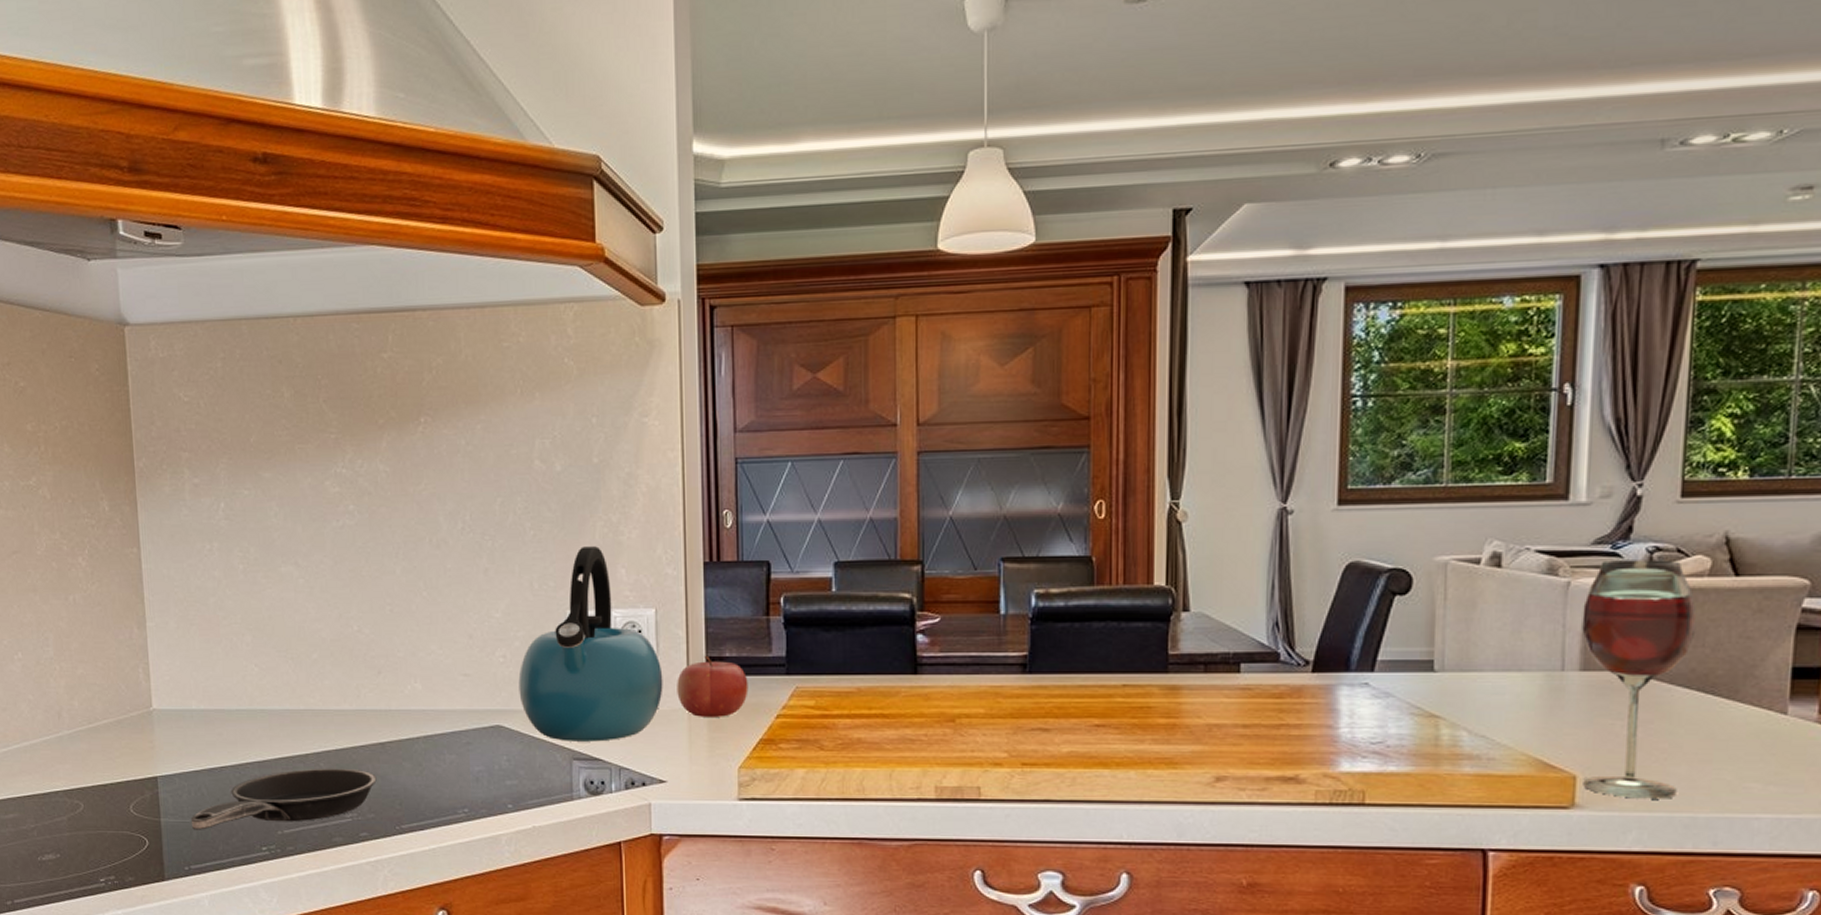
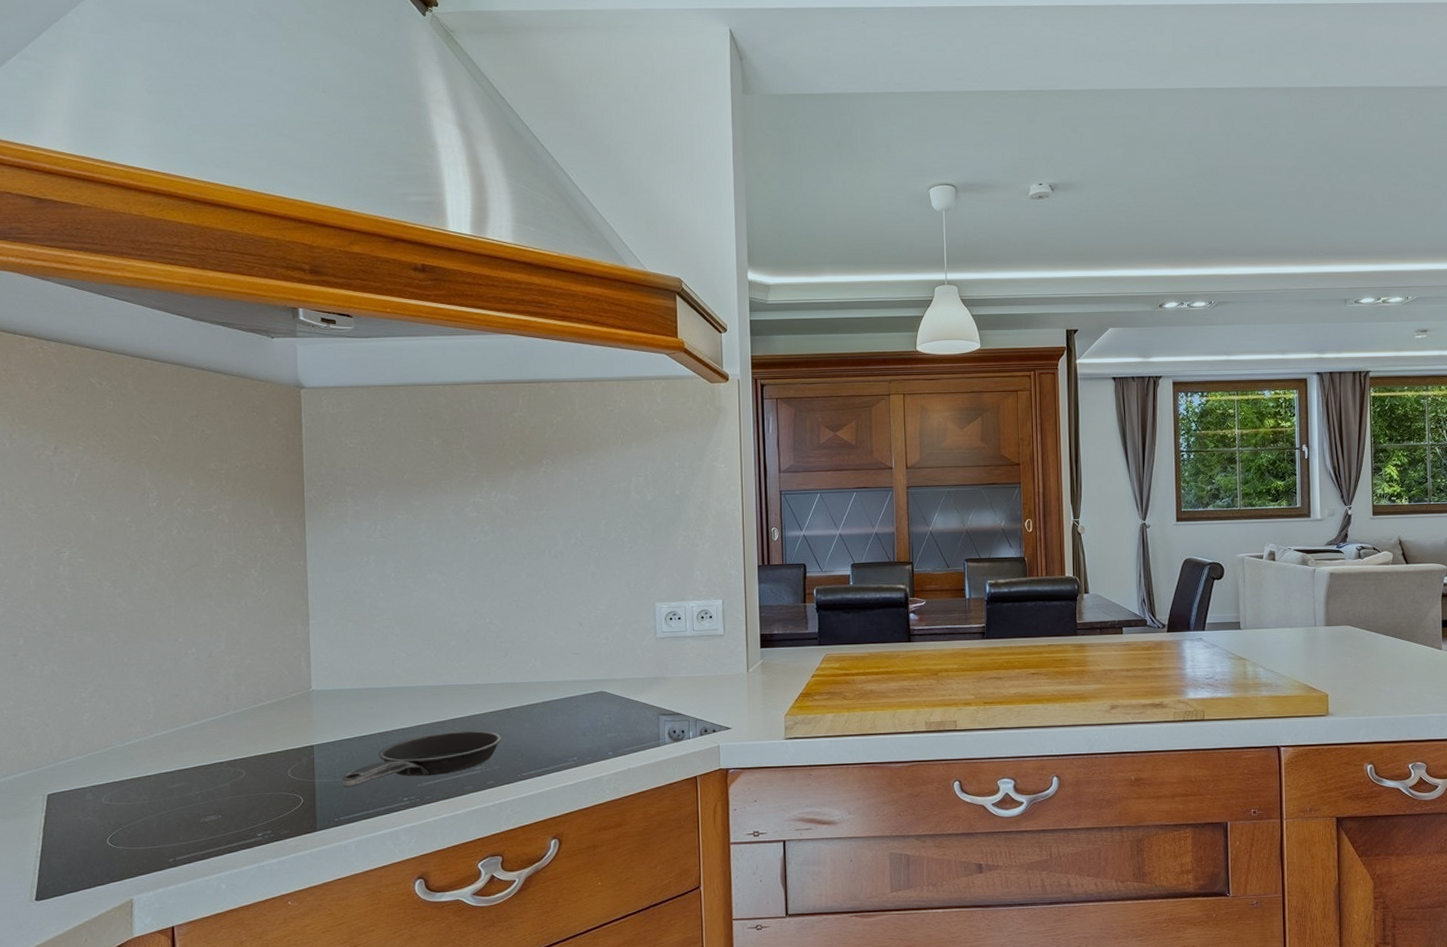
kettle: present [518,546,663,742] -> none [618,555,729,701]
fruit: present [677,655,749,717] -> none [739,633,792,679]
wineglass: present [1582,560,1696,799] -> none [1324,554,1388,708]

